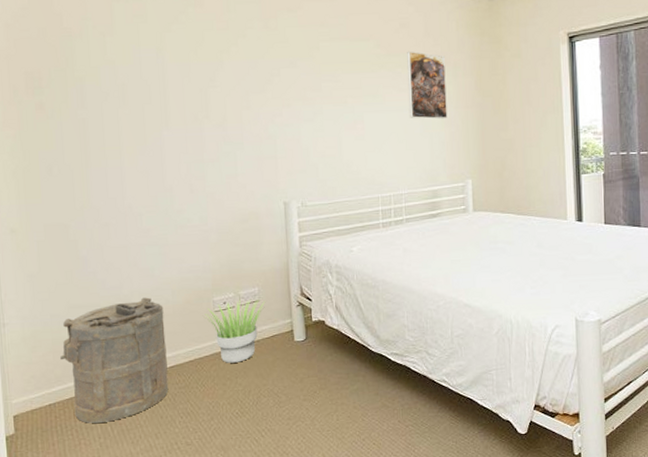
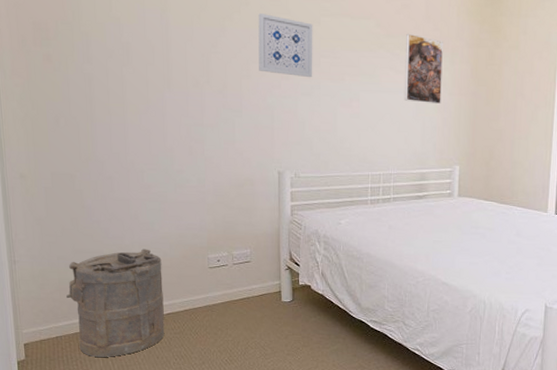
potted plant: present [203,299,266,363] -> none [198,259,257,316]
wall art: none [256,44,315,104] -> present [258,14,313,78]

